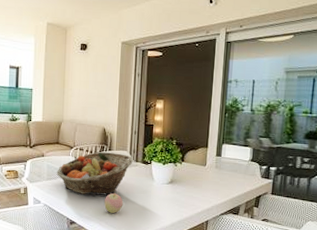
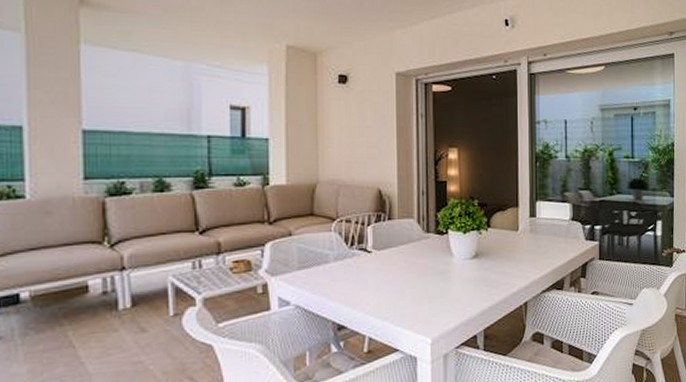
fruit basket: present [57,152,133,195] -> none [313,222,423,285]
apple: present [104,193,124,213] -> none [387,278,414,307]

